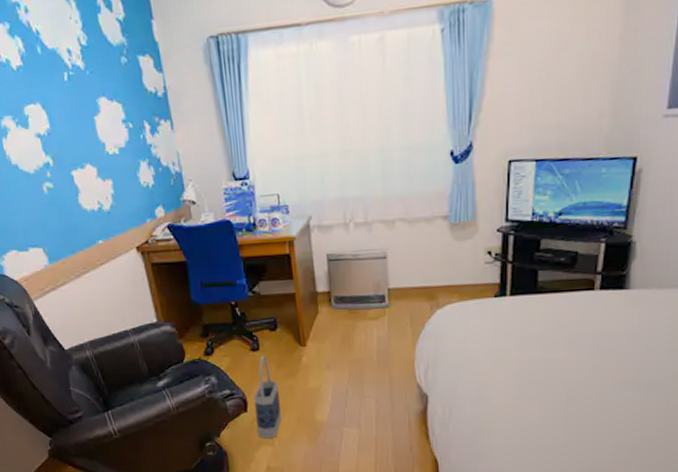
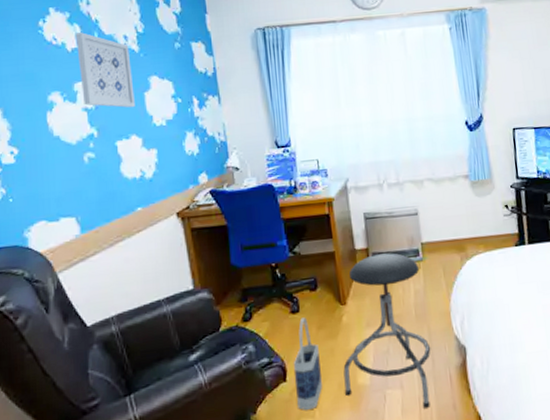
wall art: none [18,46,87,135] -> present [75,32,135,108]
stool: none [302,297,391,447] -> present [343,253,431,408]

